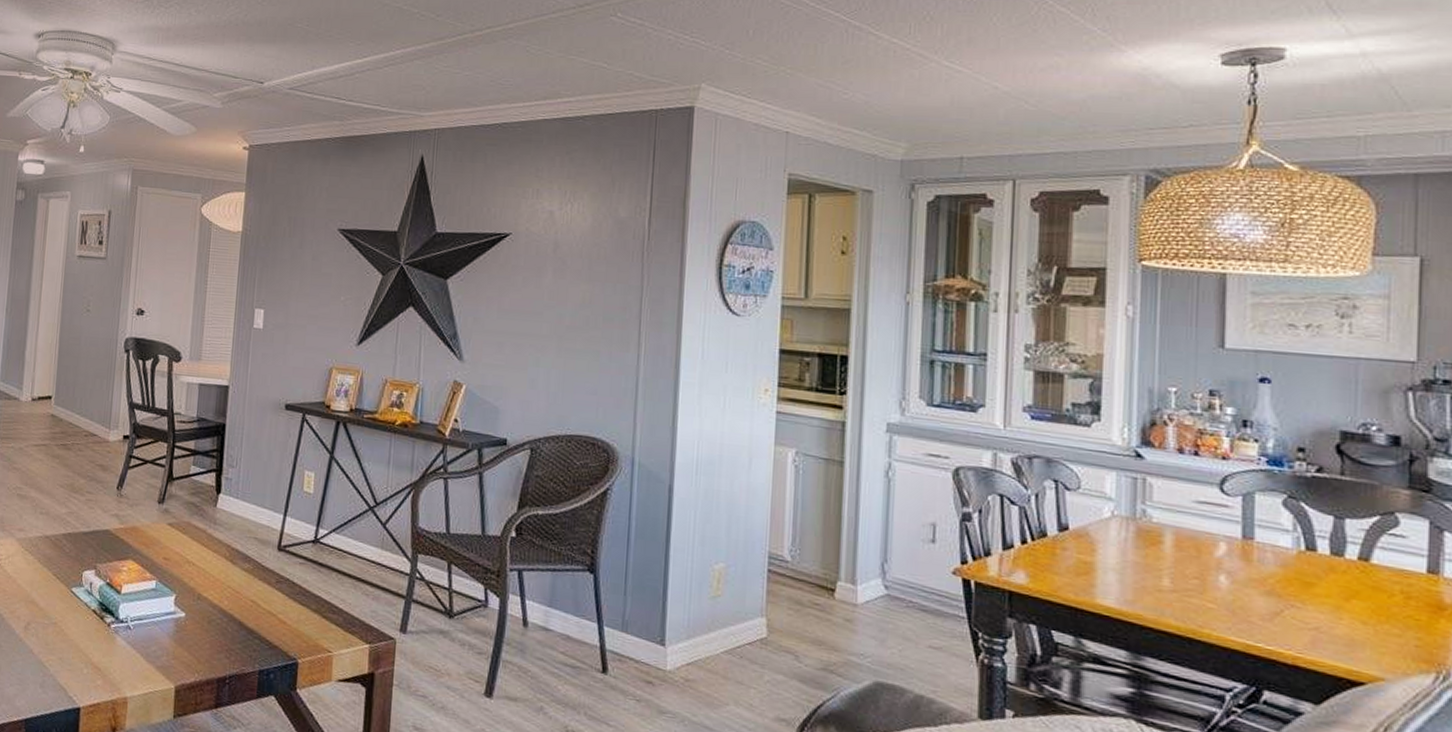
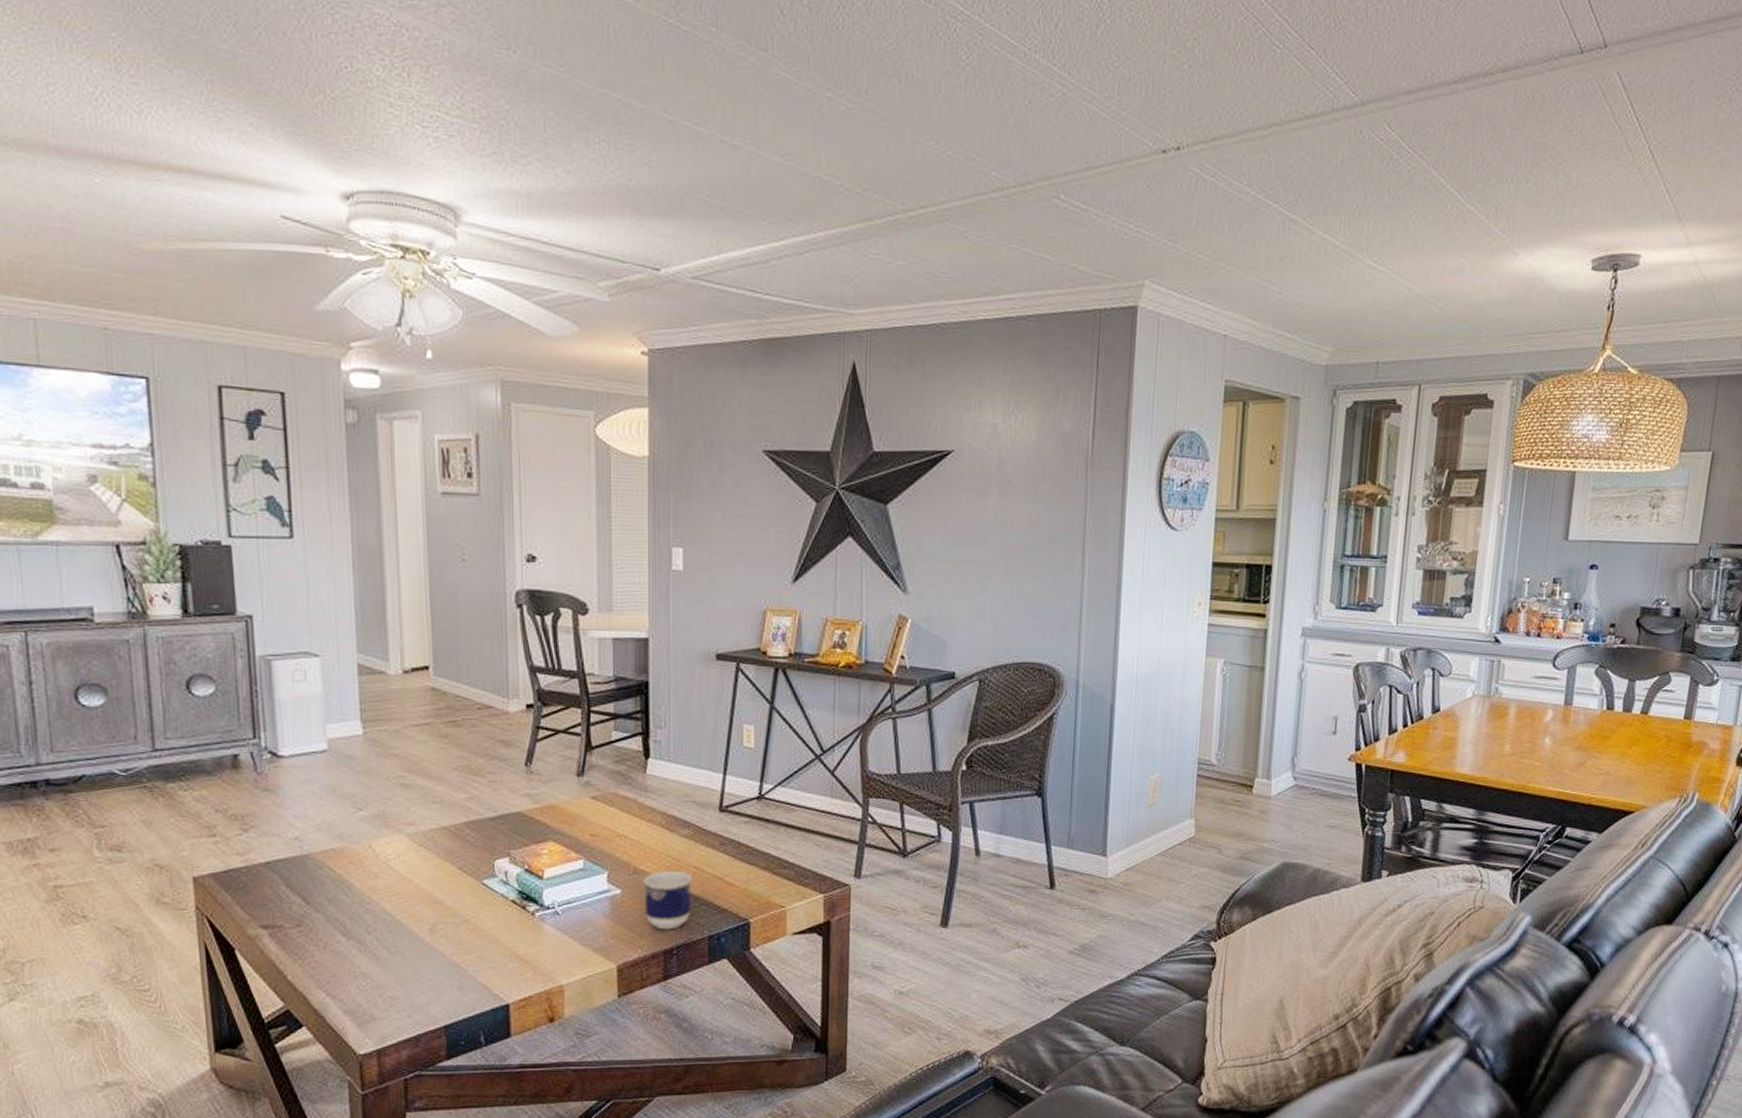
cup: none [204,600,248,659] -> present [644,872,692,930]

